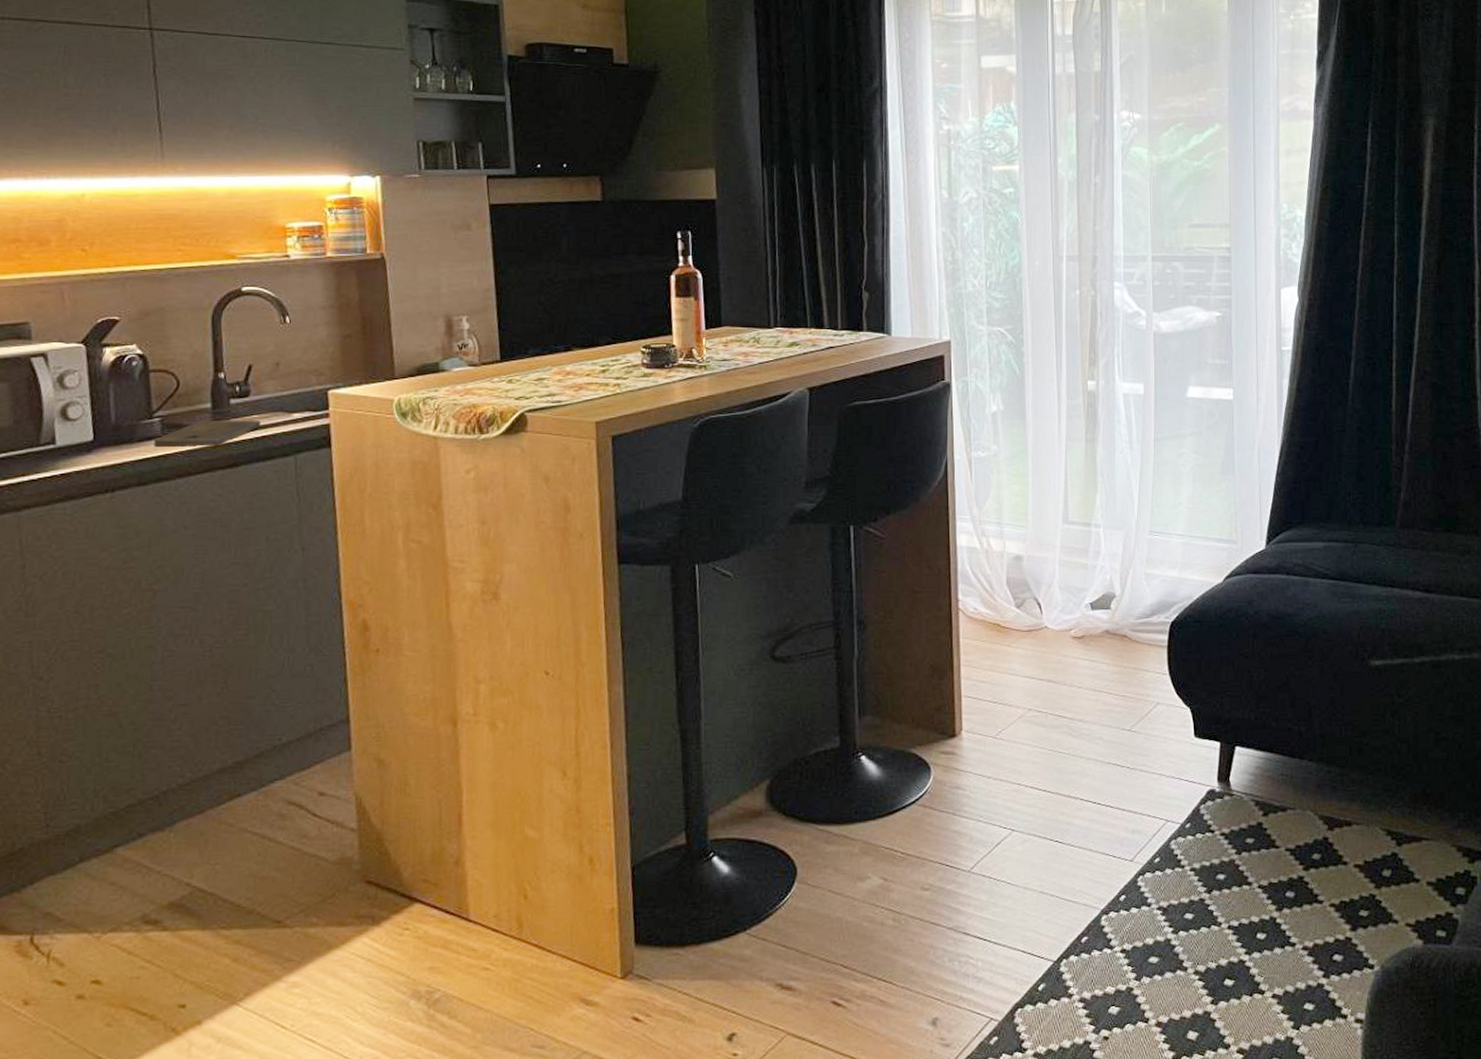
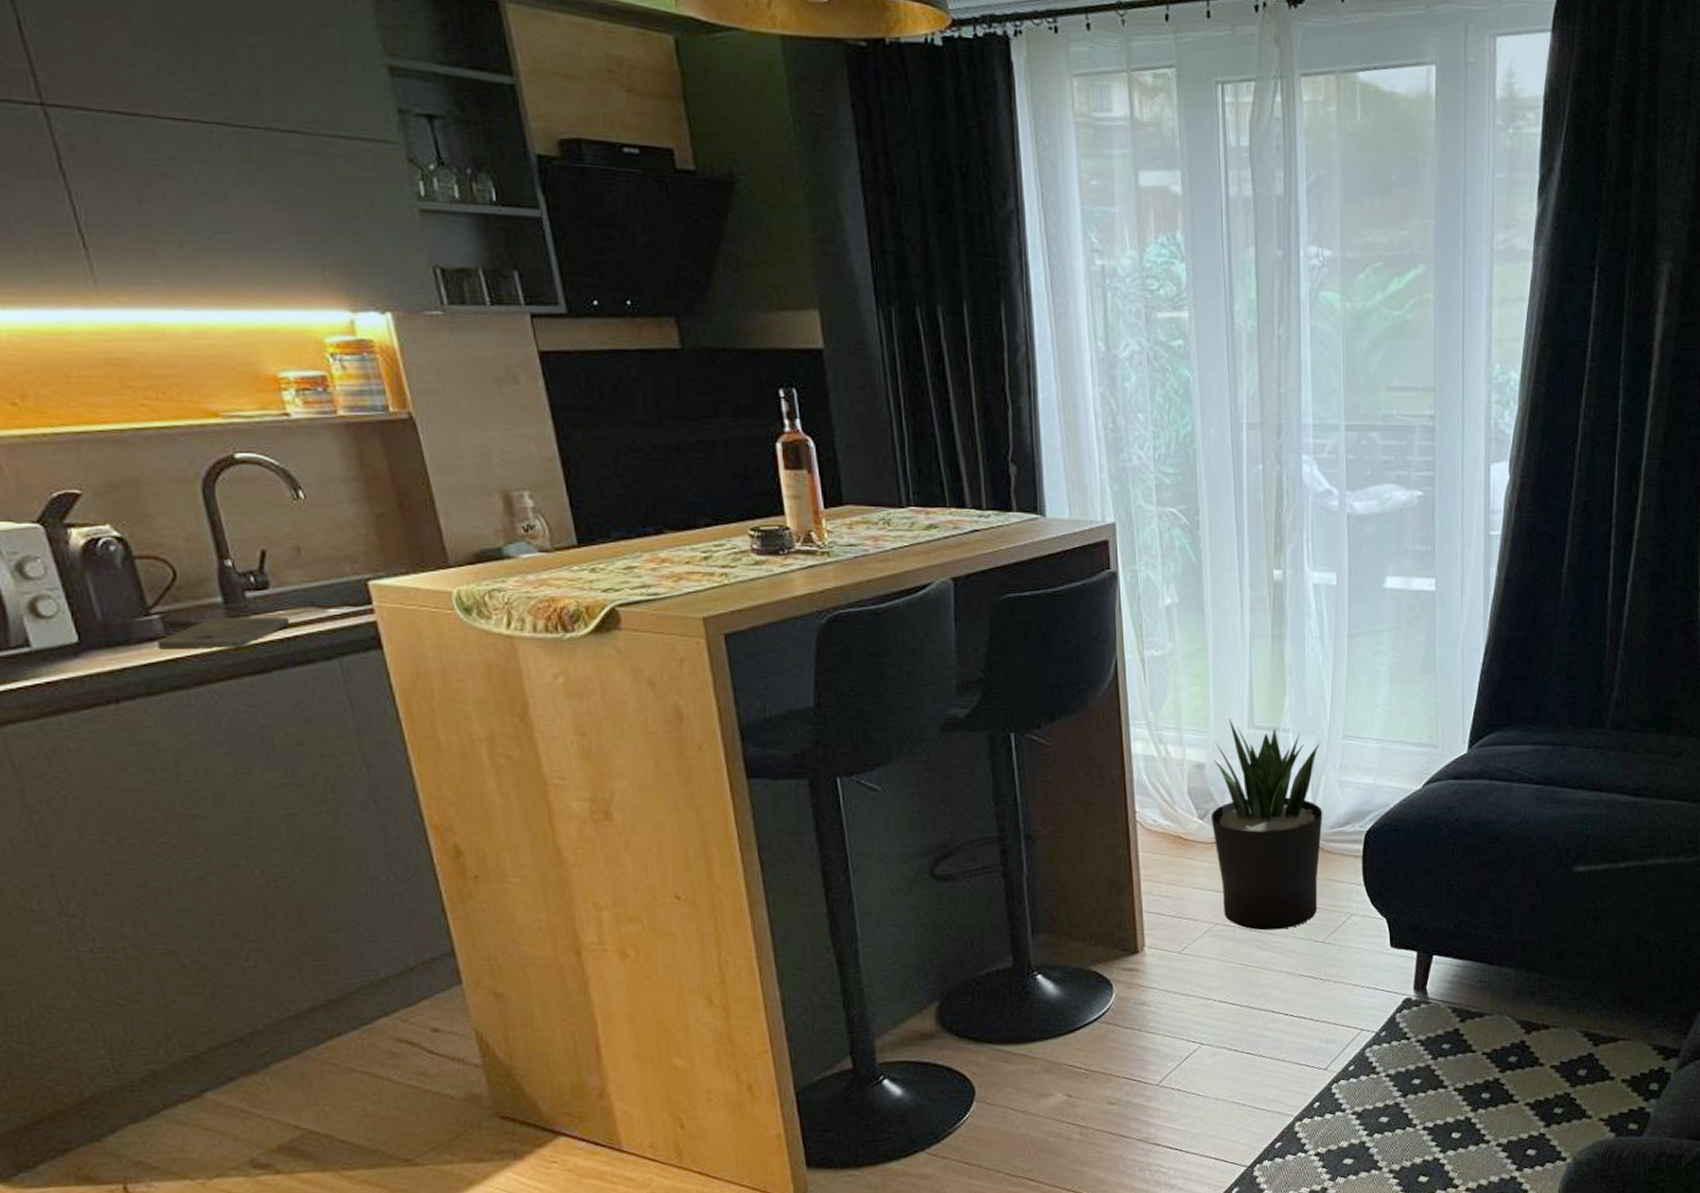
planter: none [1027,514,1131,718] -> present [1210,718,1323,931]

